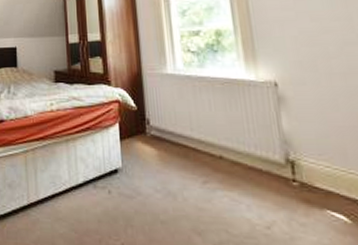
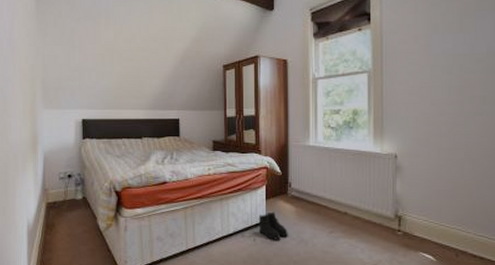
boots: none [112,155,151,192] -> present [258,211,288,240]

